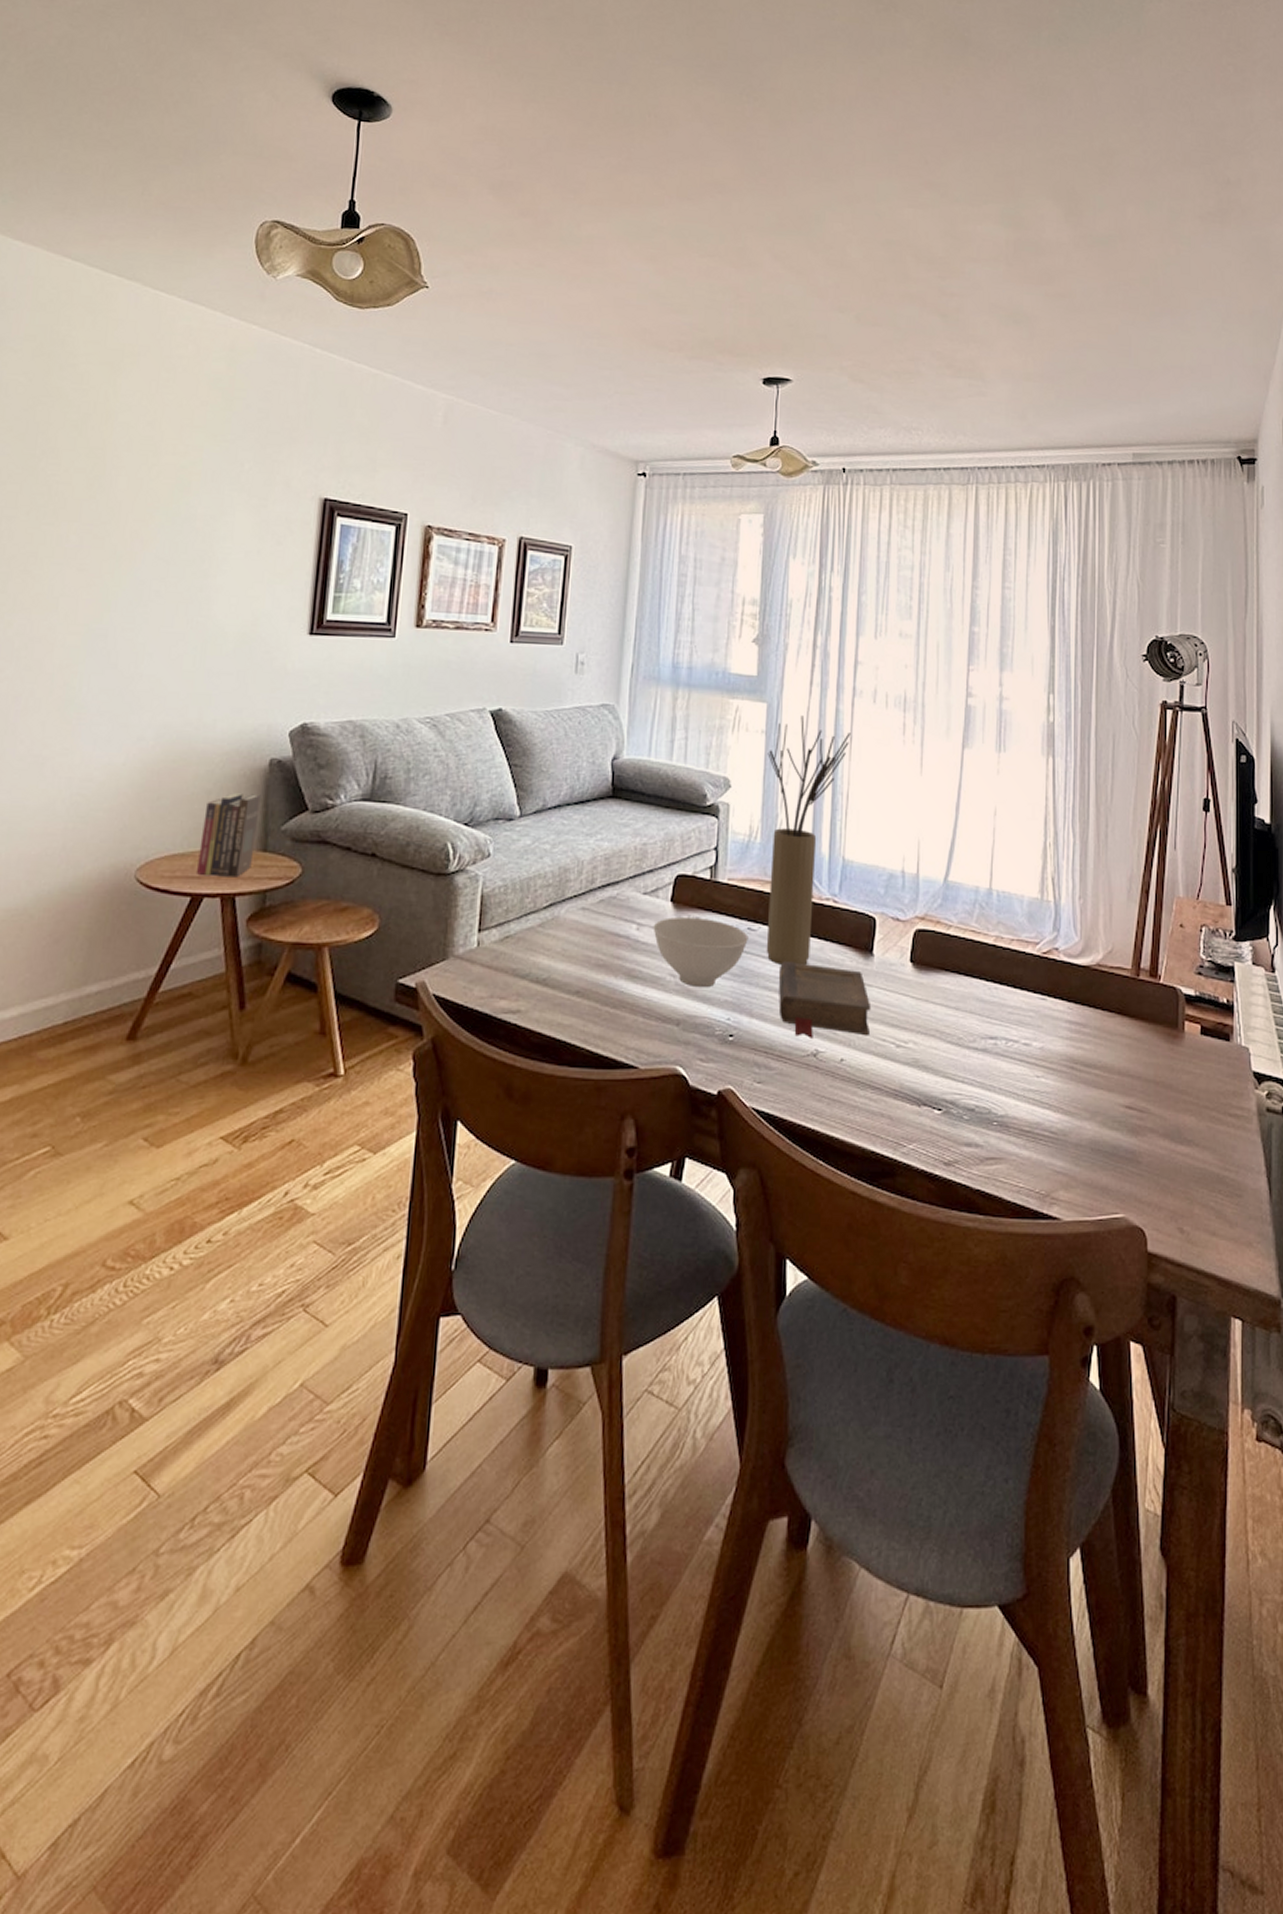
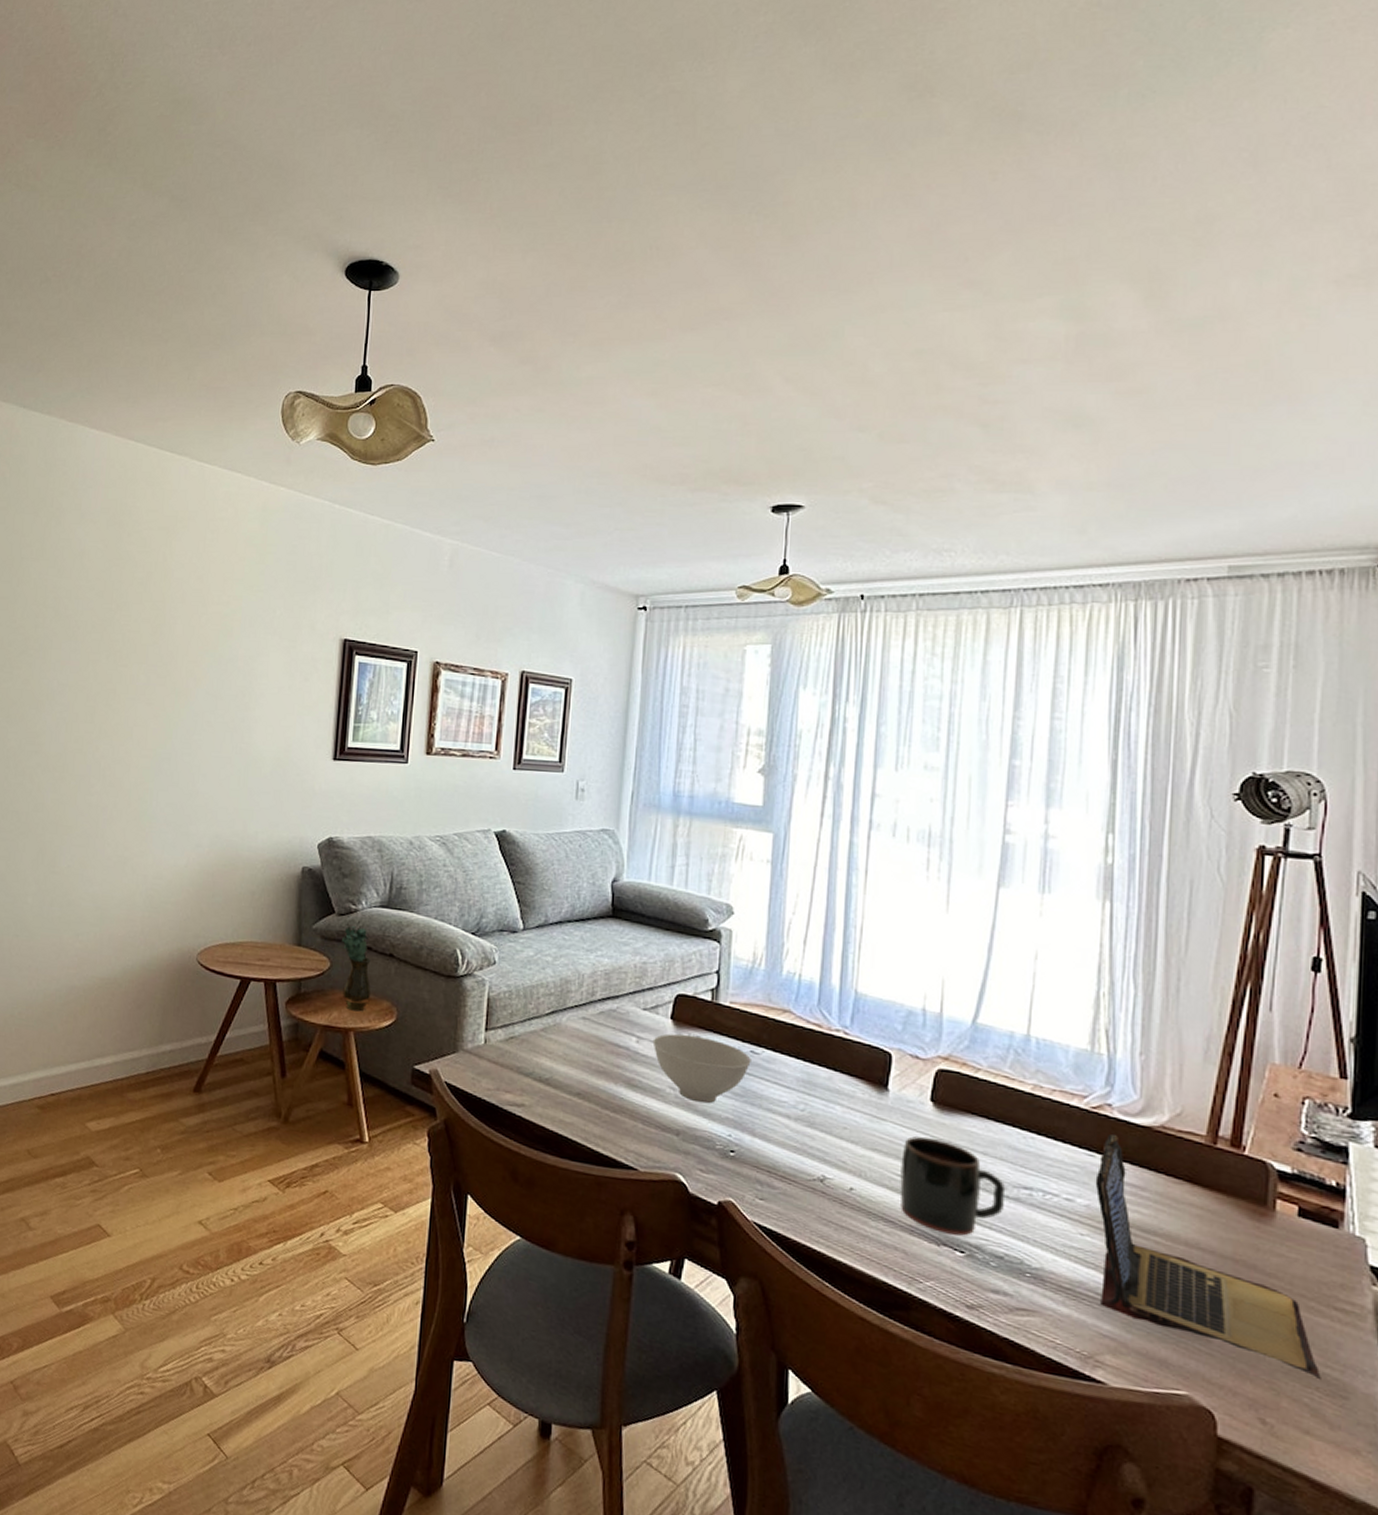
books: present [195,793,261,877] -> none [244,895,295,966]
vase: none [316,821,350,923] -> present [342,923,371,1012]
vase: present [766,715,851,966] -> none [769,847,866,1093]
book: present [778,960,872,1038] -> none [783,1086,885,1168]
mug: none [885,998,974,1093] -> present [900,1136,1005,1236]
laptop: none [1047,977,1222,1184] -> present [1095,1134,1321,1381]

